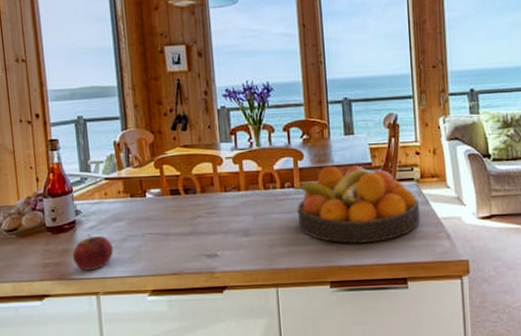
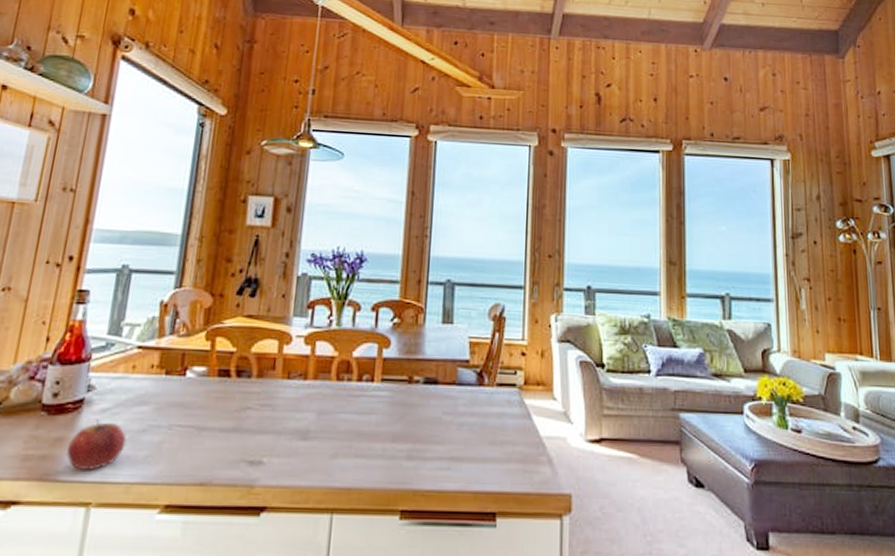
fruit bowl: present [293,165,421,244] -> none [371,359,520,462]

